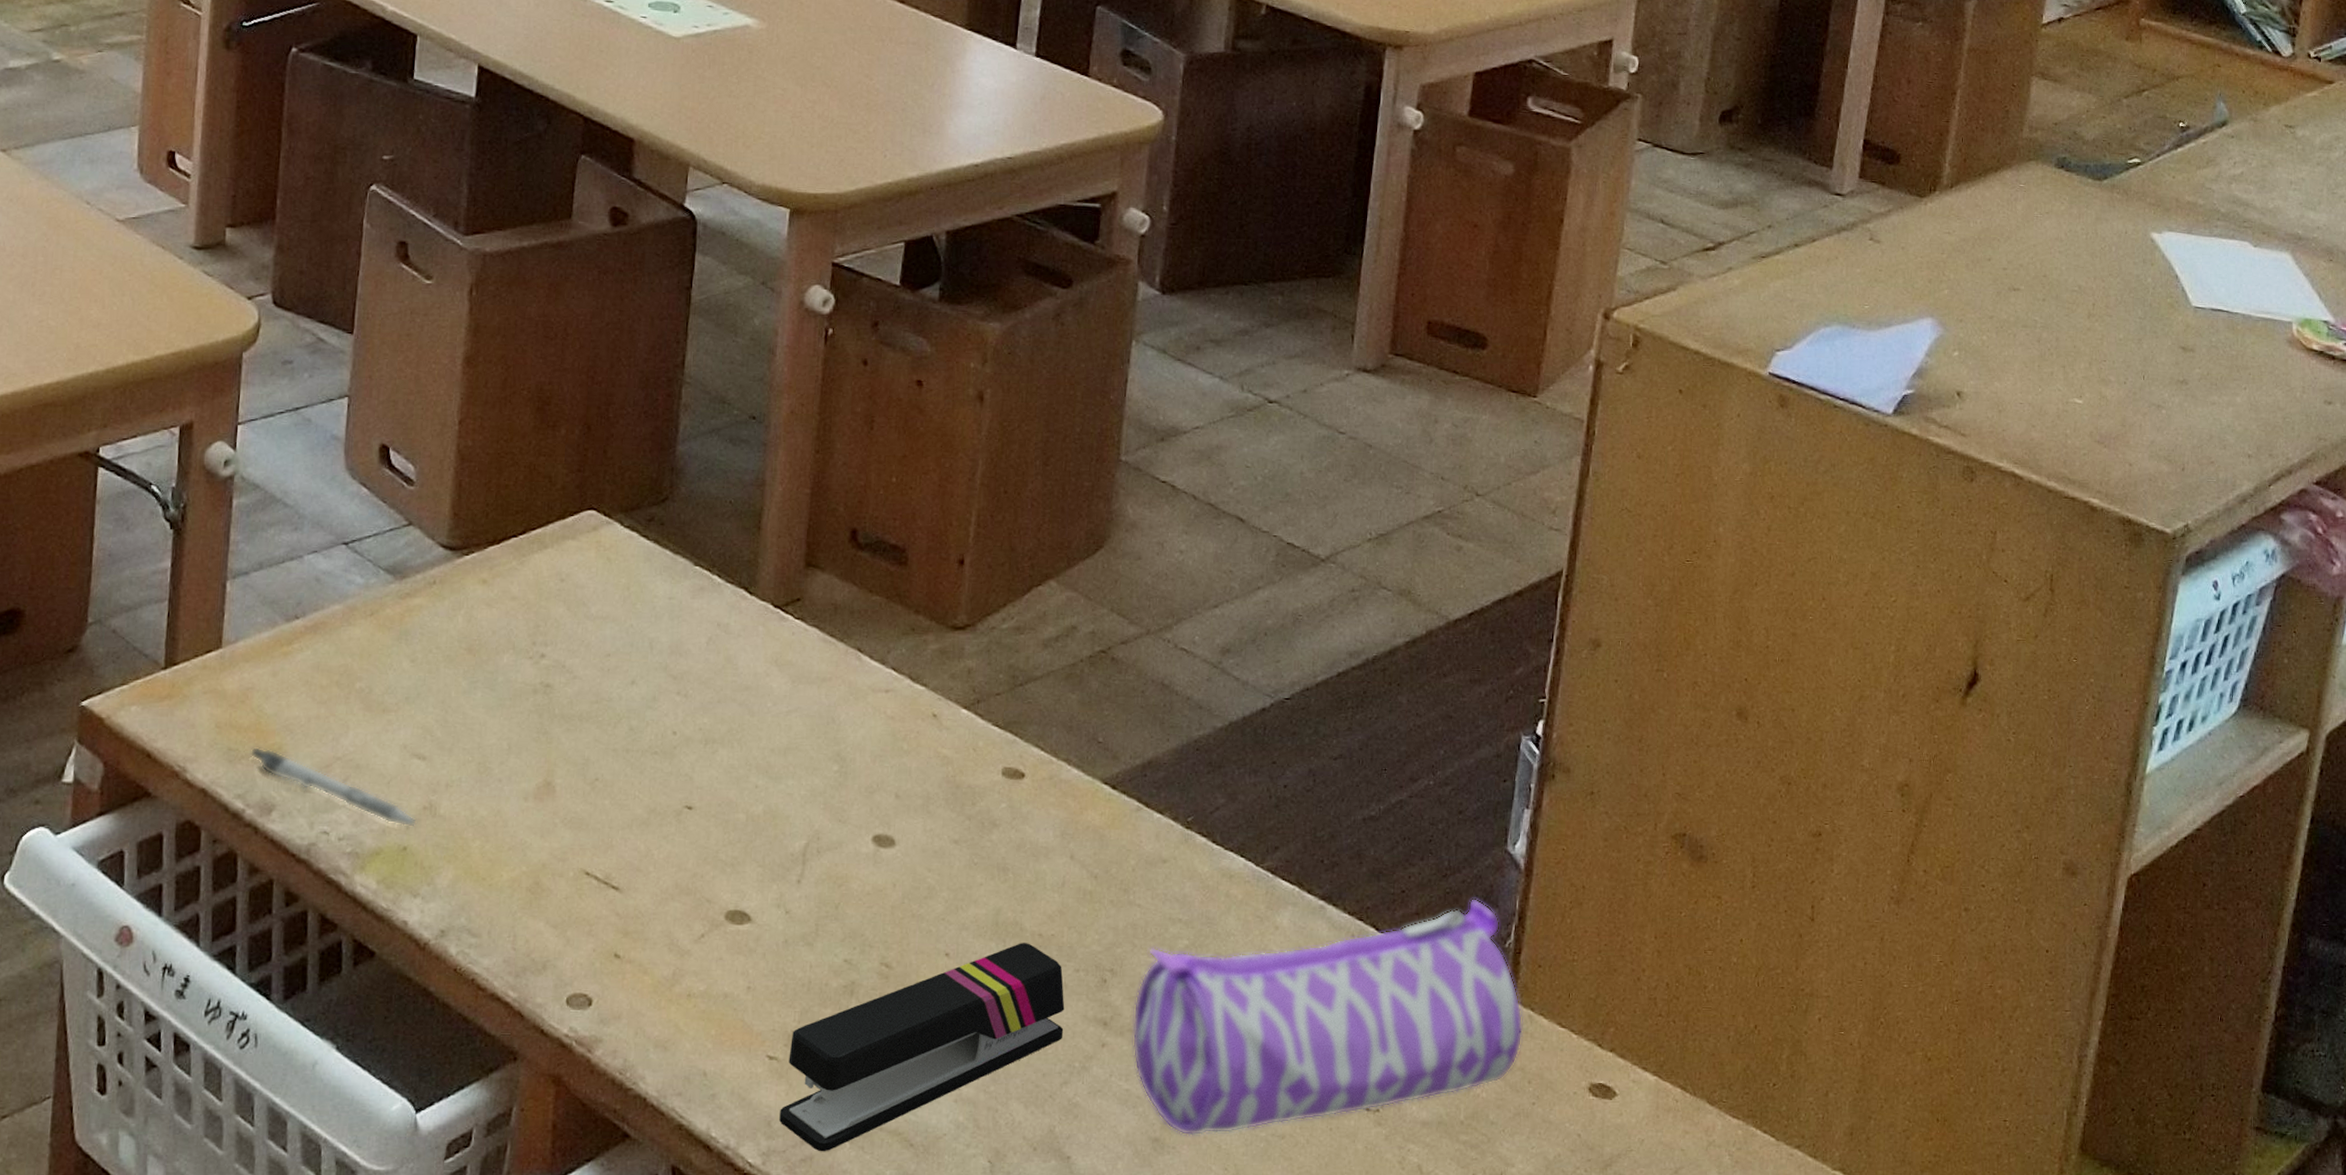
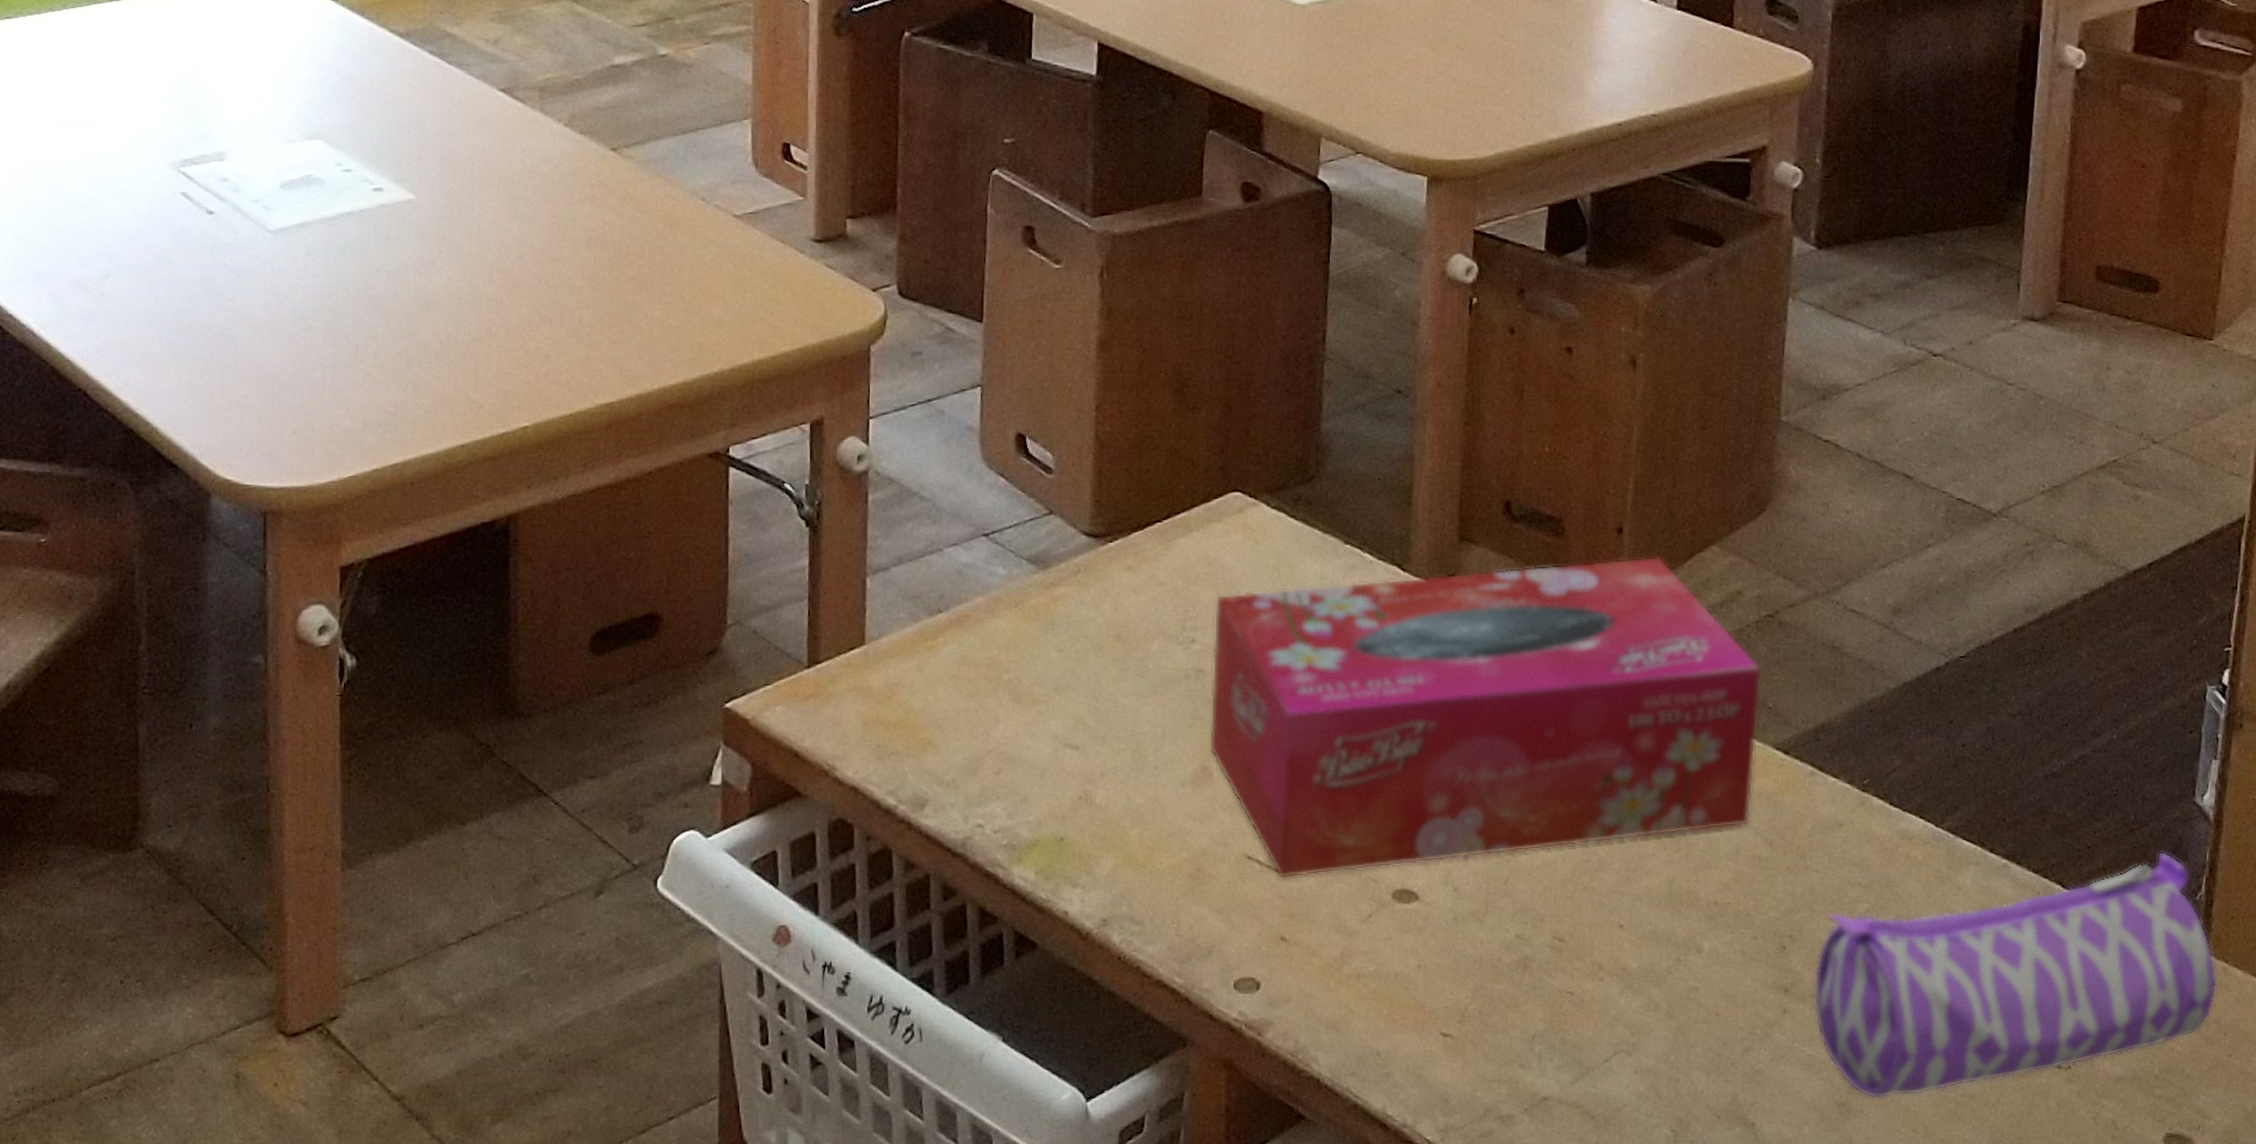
pen: present [250,746,417,827] -> none [899,742,1073,817]
tissue box: none [552,589,1094,896] -> present [1208,556,1762,879]
stapler: present [779,943,1065,1152] -> none [1456,912,1744,1127]

